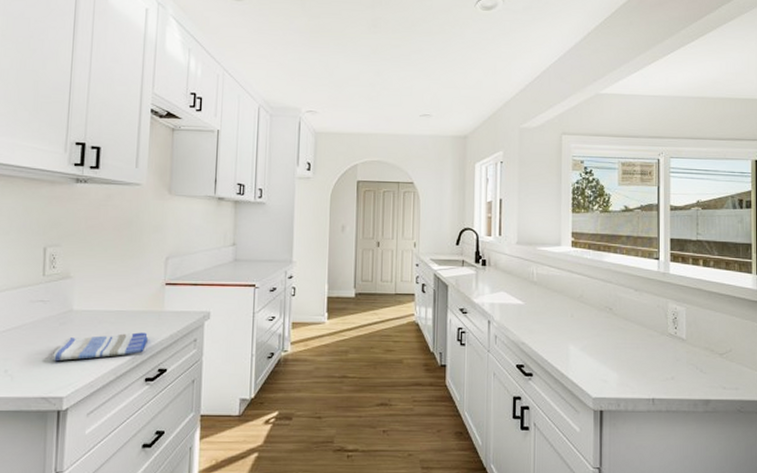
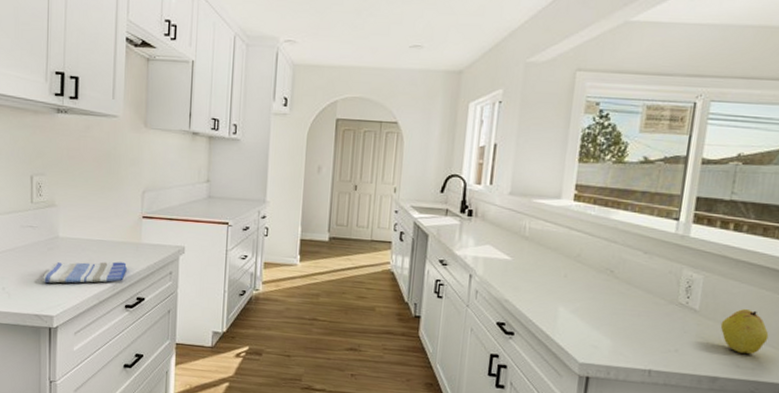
fruit: none [705,334,744,375] -> present [720,308,769,354]

